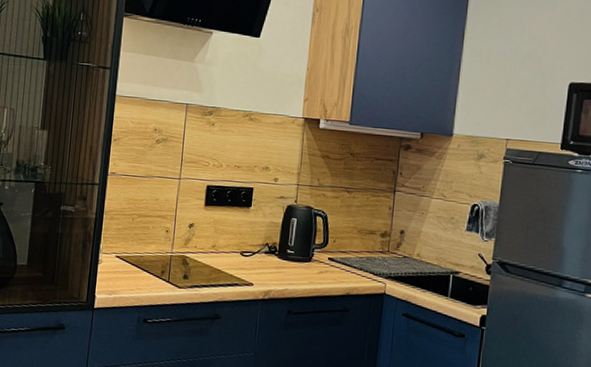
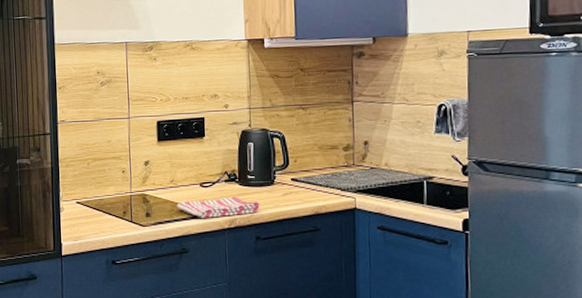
dish towel: none [214,268,296,288] -> present [176,197,260,218]

